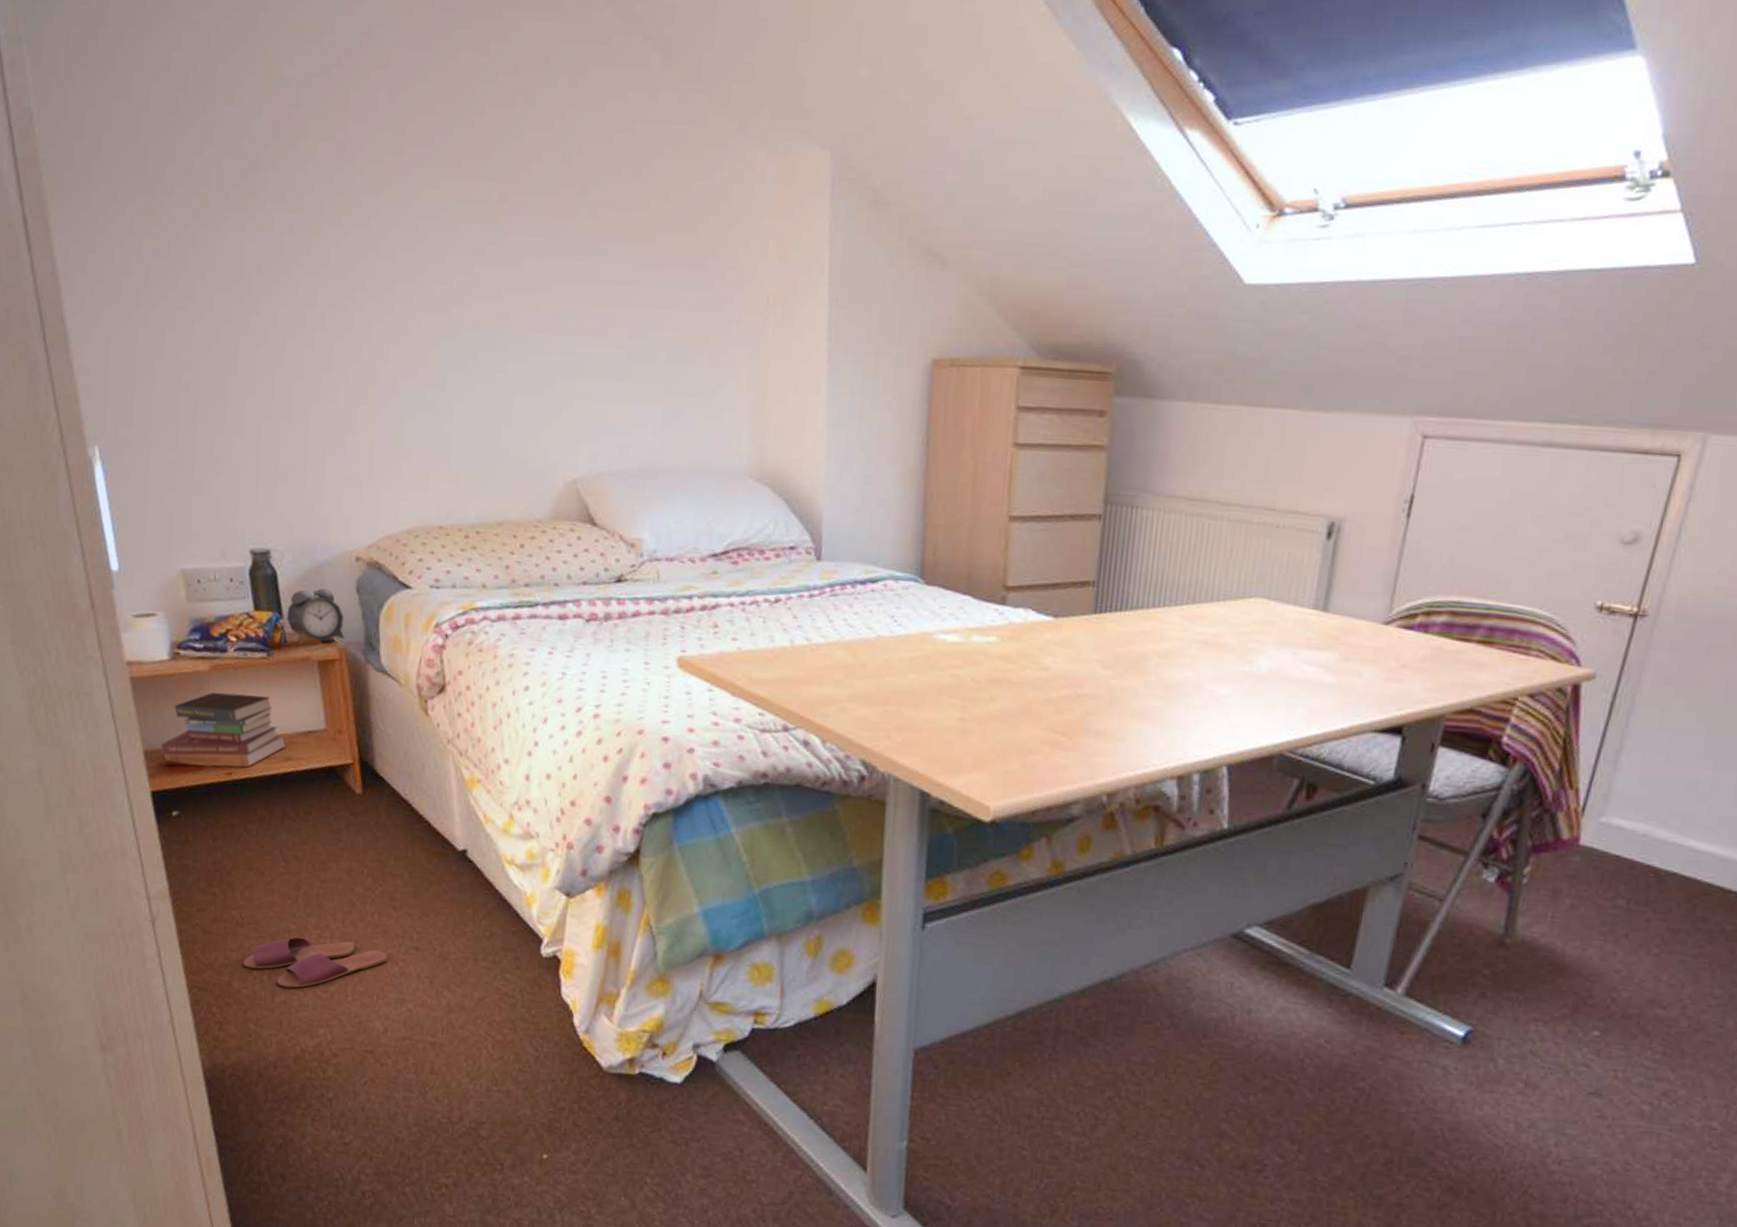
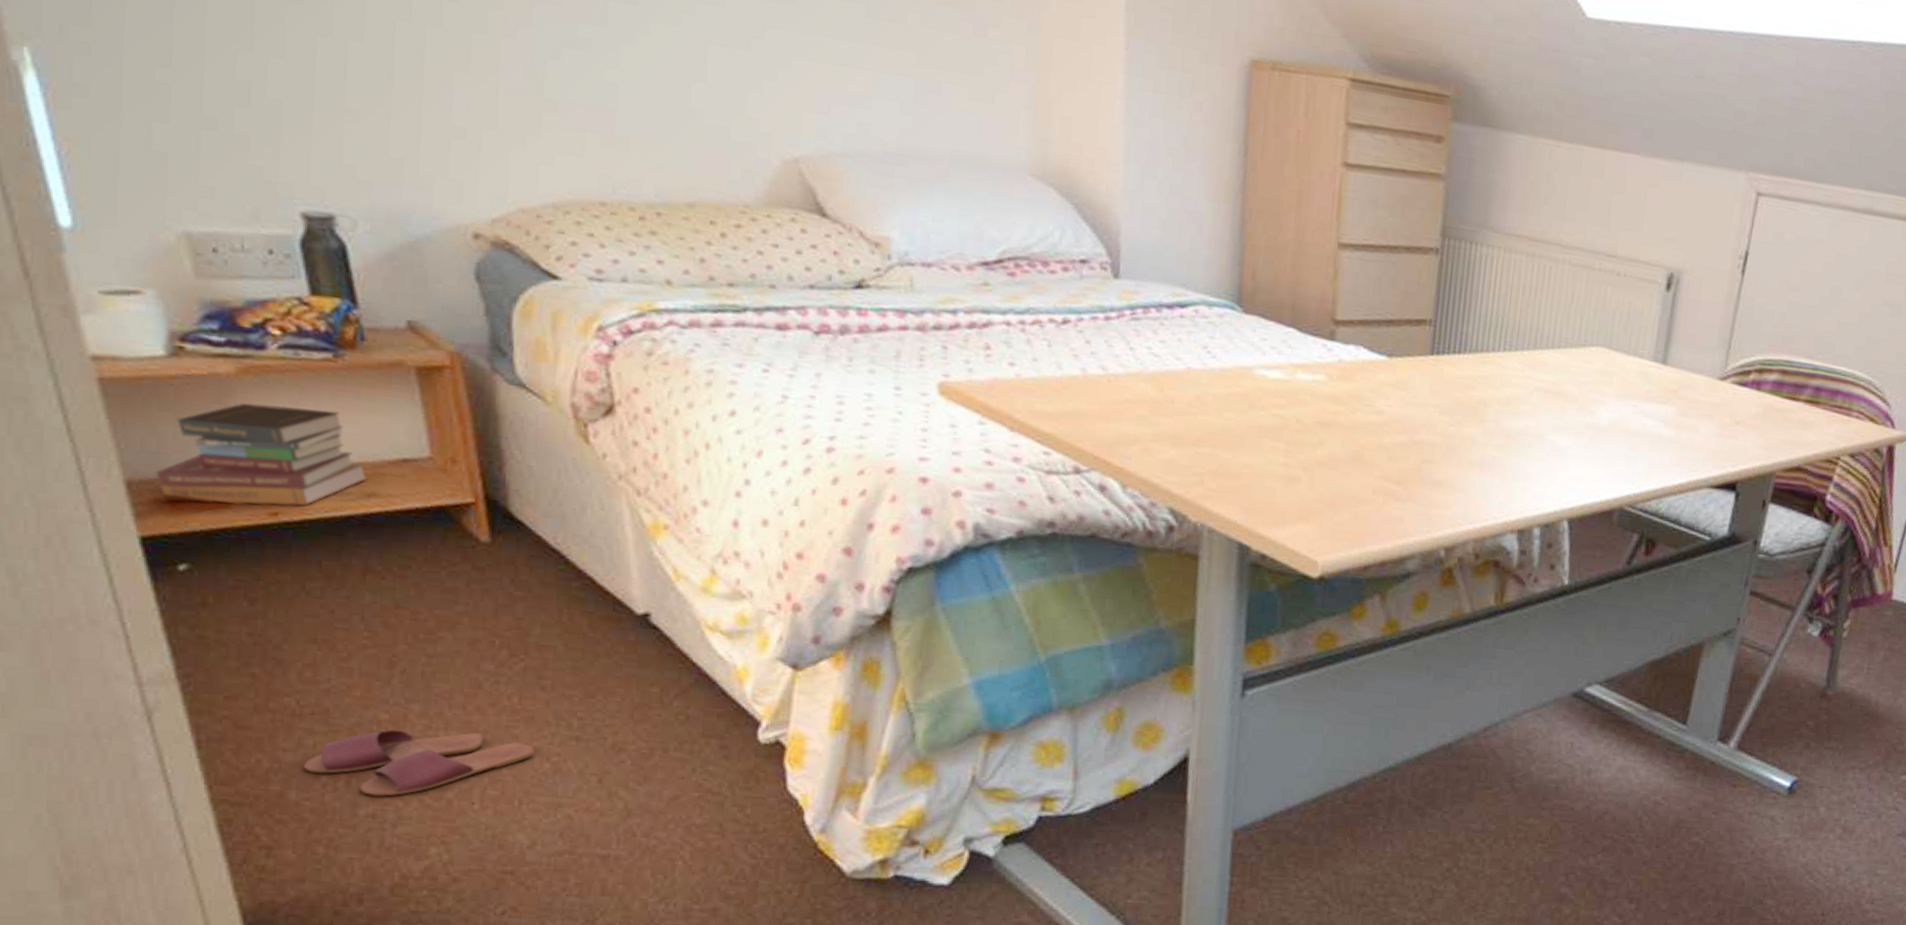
alarm clock: present [286,588,345,646] -> none [363,271,459,346]

